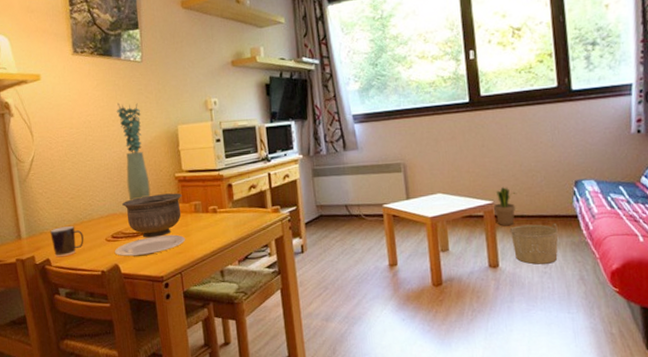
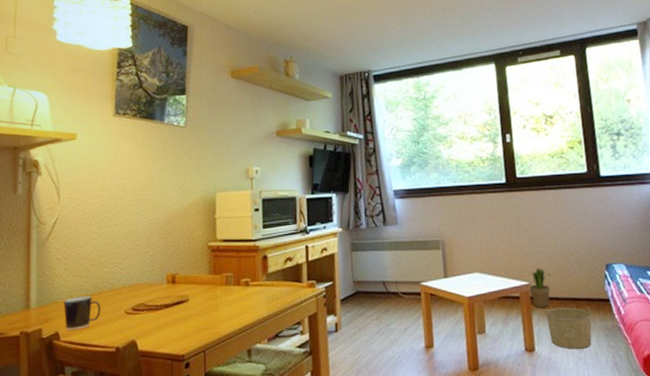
plate: present [114,234,186,257] -> none [133,308,213,332]
vase: present [116,103,151,200] -> none [153,166,180,270]
bowl: present [122,193,182,238] -> none [148,263,214,311]

